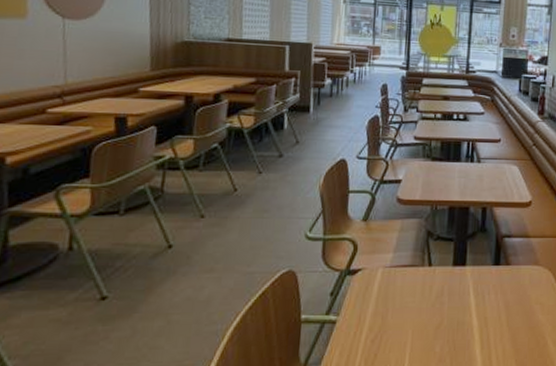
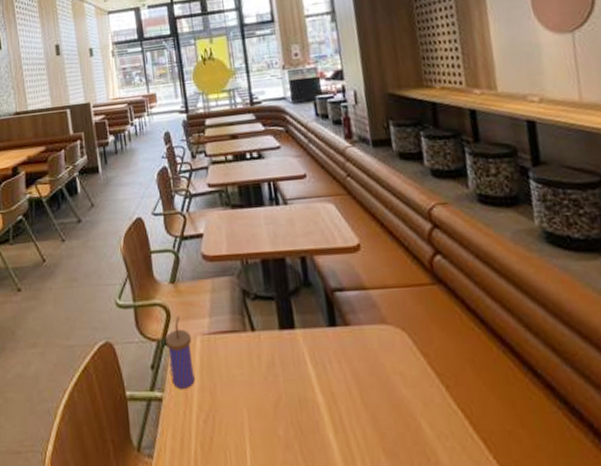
beverage cup: none [348,250,373,313] -> present [165,316,195,389]

